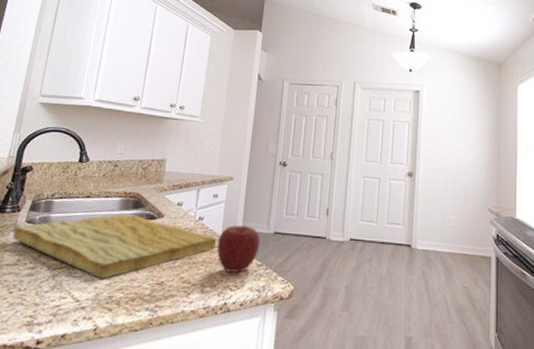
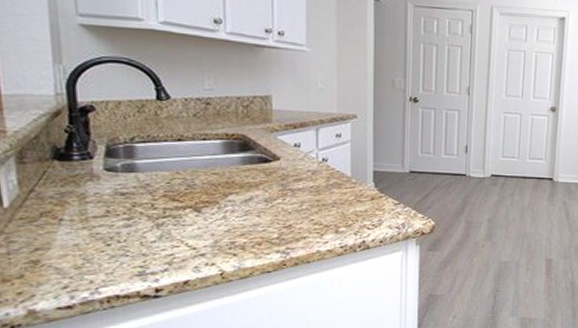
cutting board: present [12,214,216,279] -> none [90,158,345,226]
apple: present [216,225,261,273] -> none [347,166,396,212]

